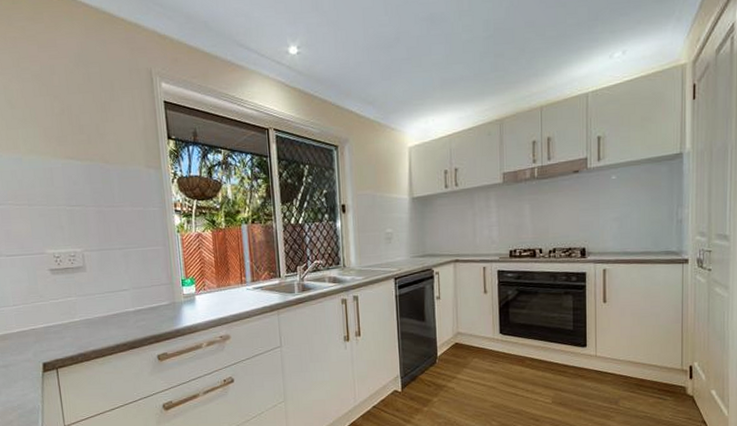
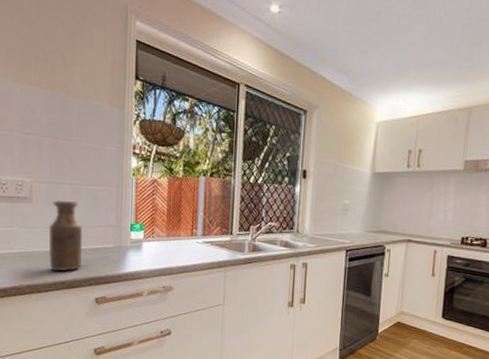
bottle: none [104,264,140,334] -> present [48,199,82,272]

